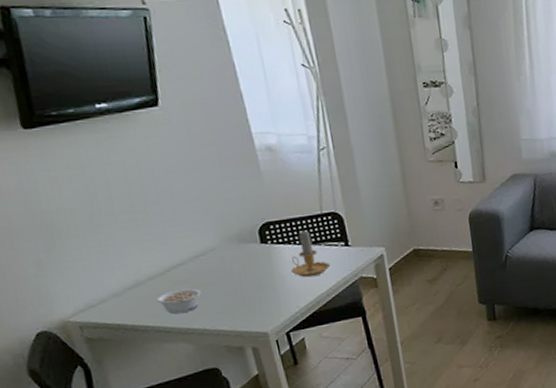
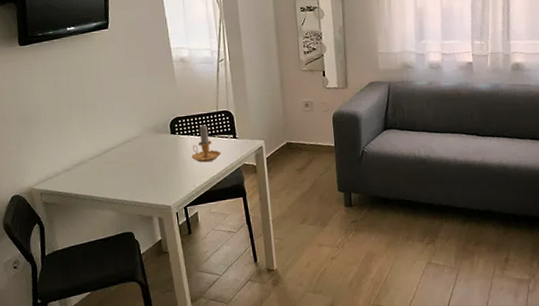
legume: present [156,288,201,314] -> none [94,167,125,187]

